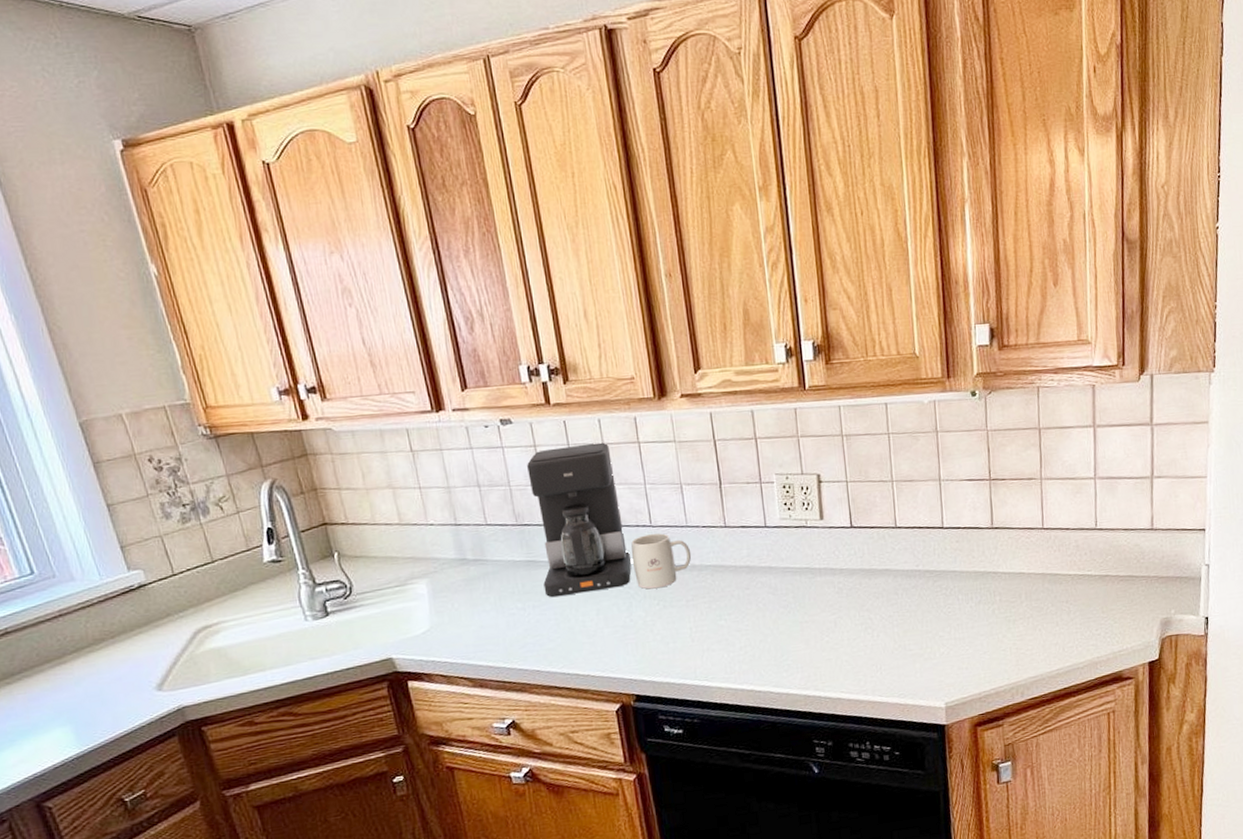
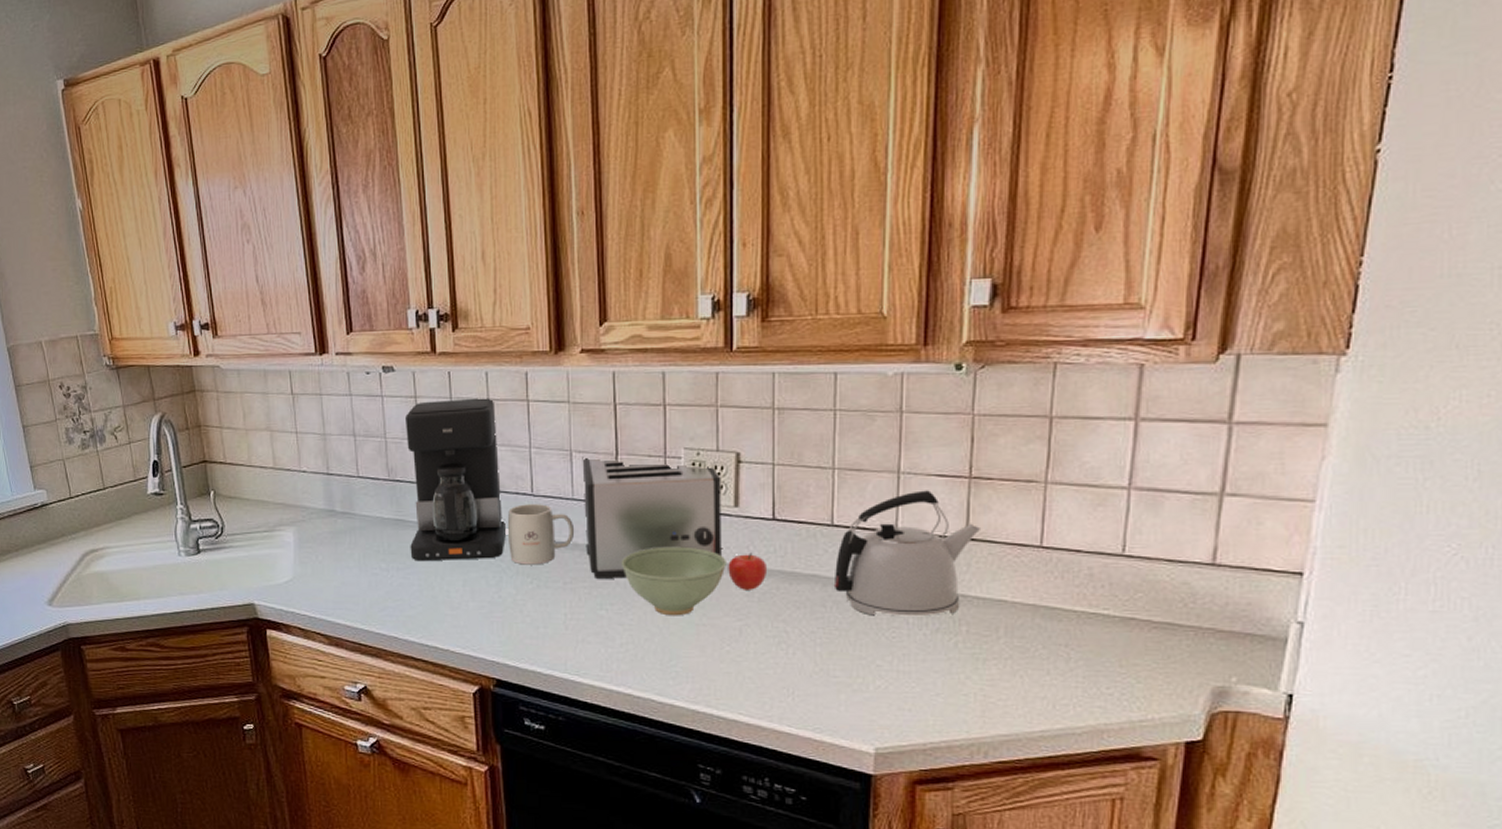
toaster: none [691,485,814,594] -> present [582,457,721,579]
bowl: none [733,557,819,618] -> present [620,546,726,616]
fruit: none [820,556,851,589] -> present [728,552,768,590]
kettle: none [901,492,1002,597] -> present [833,490,982,617]

